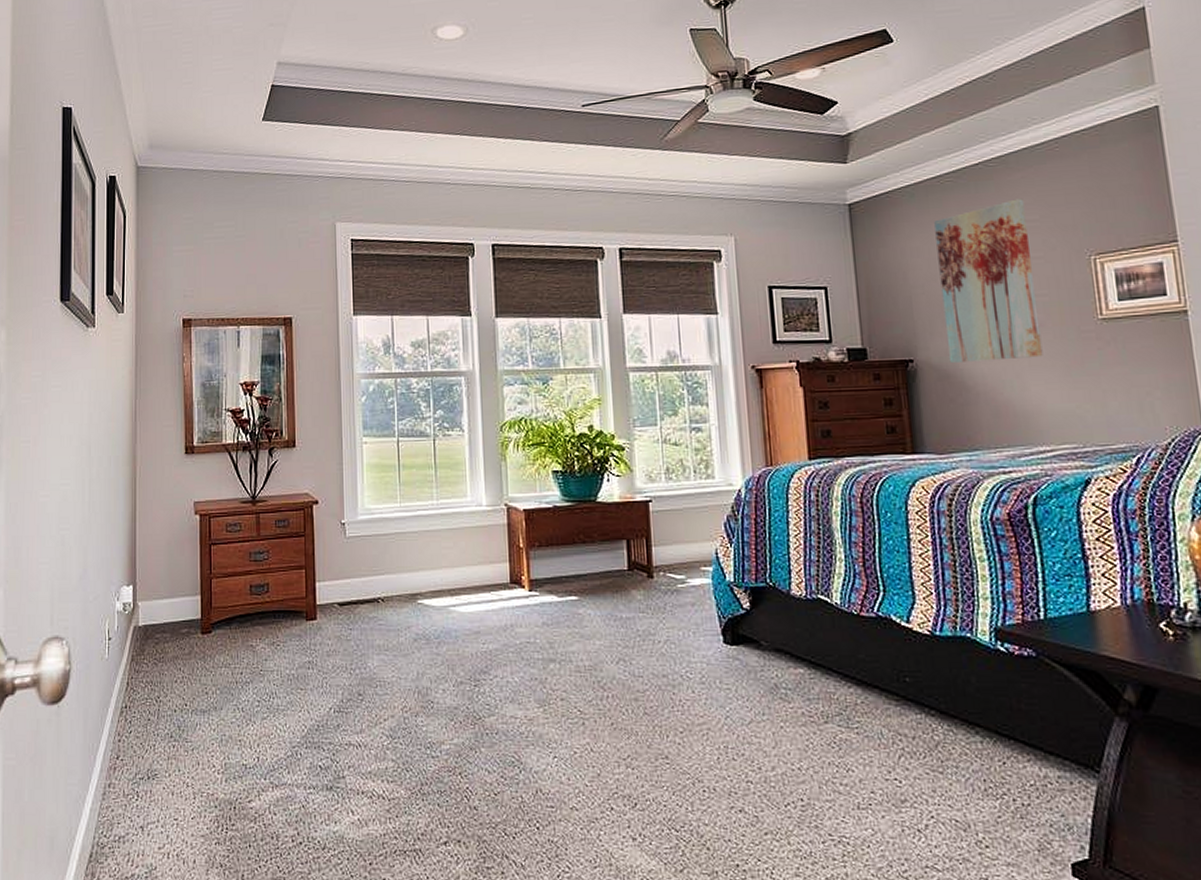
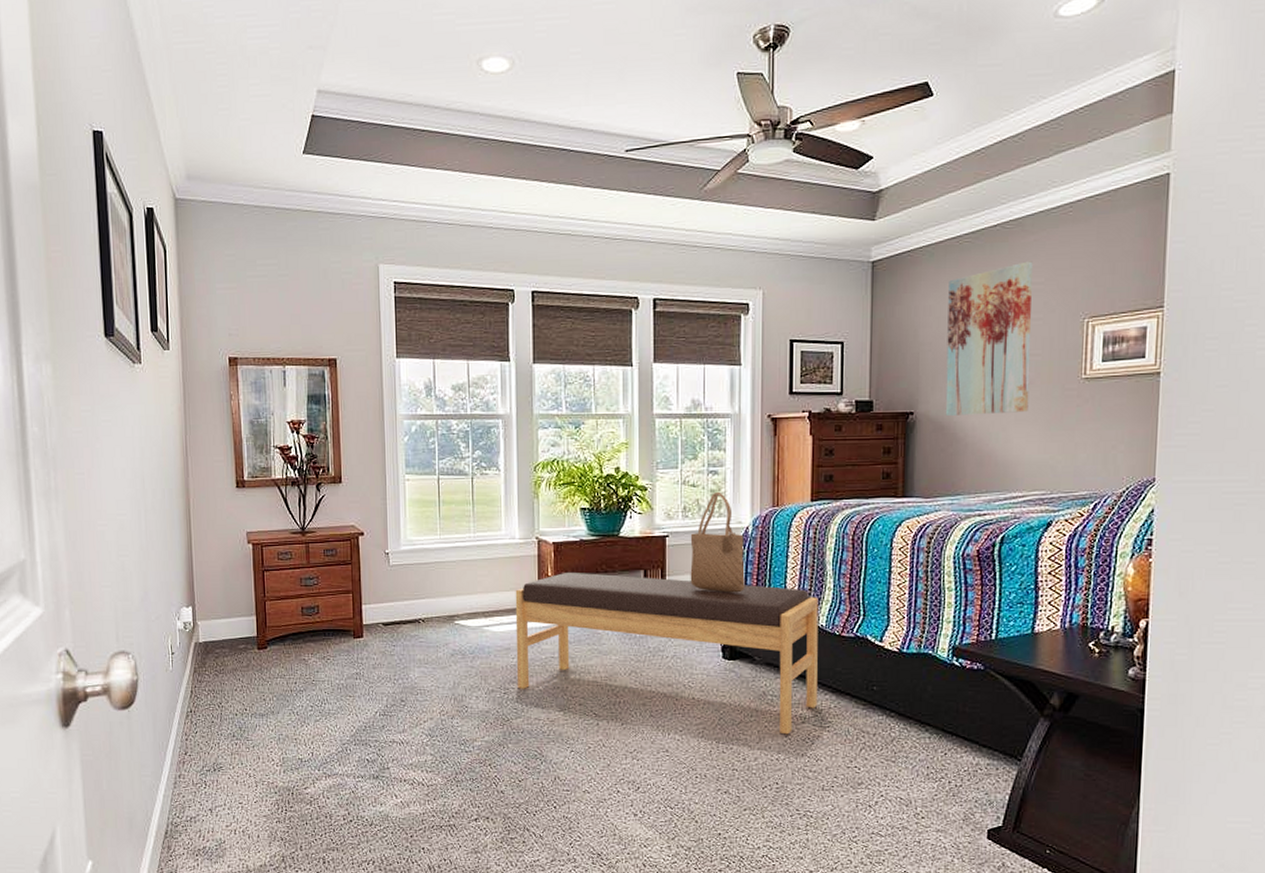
bench: none [484,542,840,738] -> present [515,571,819,735]
tote bag: none [676,450,743,566] -> present [690,491,745,593]

